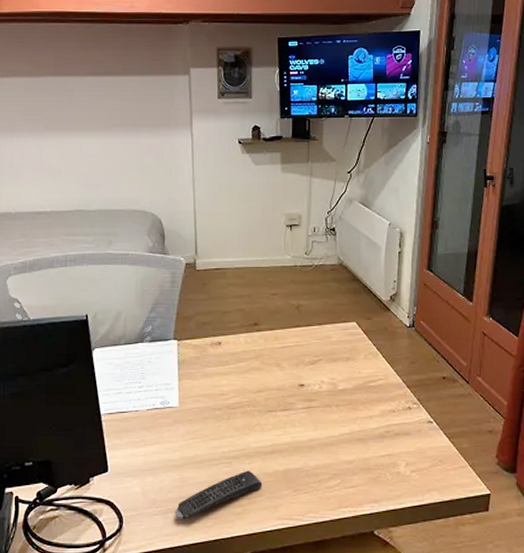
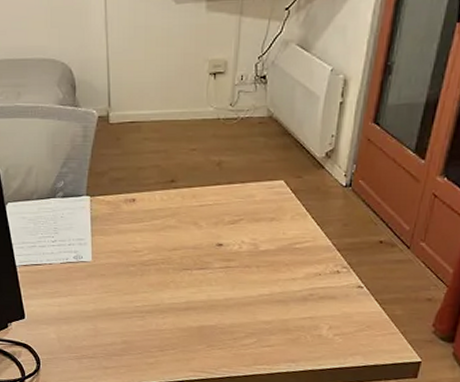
remote control: present [175,470,263,519] -> none [89,324,176,365]

